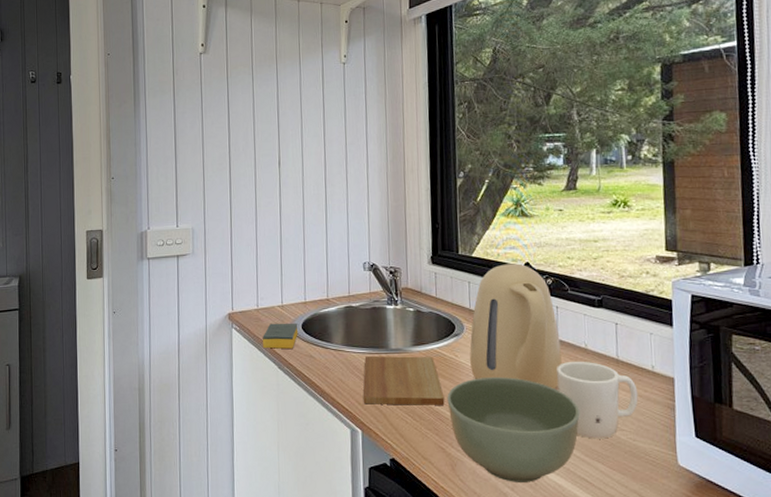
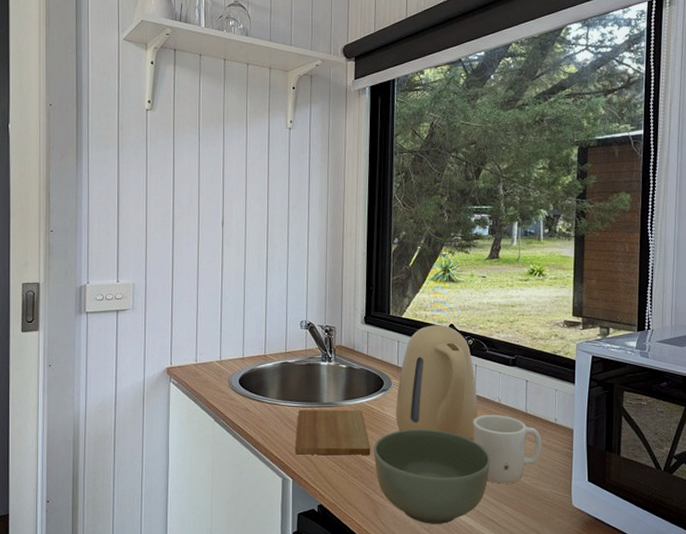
sponge: present [263,323,299,349] -> none [200,377,235,402]

